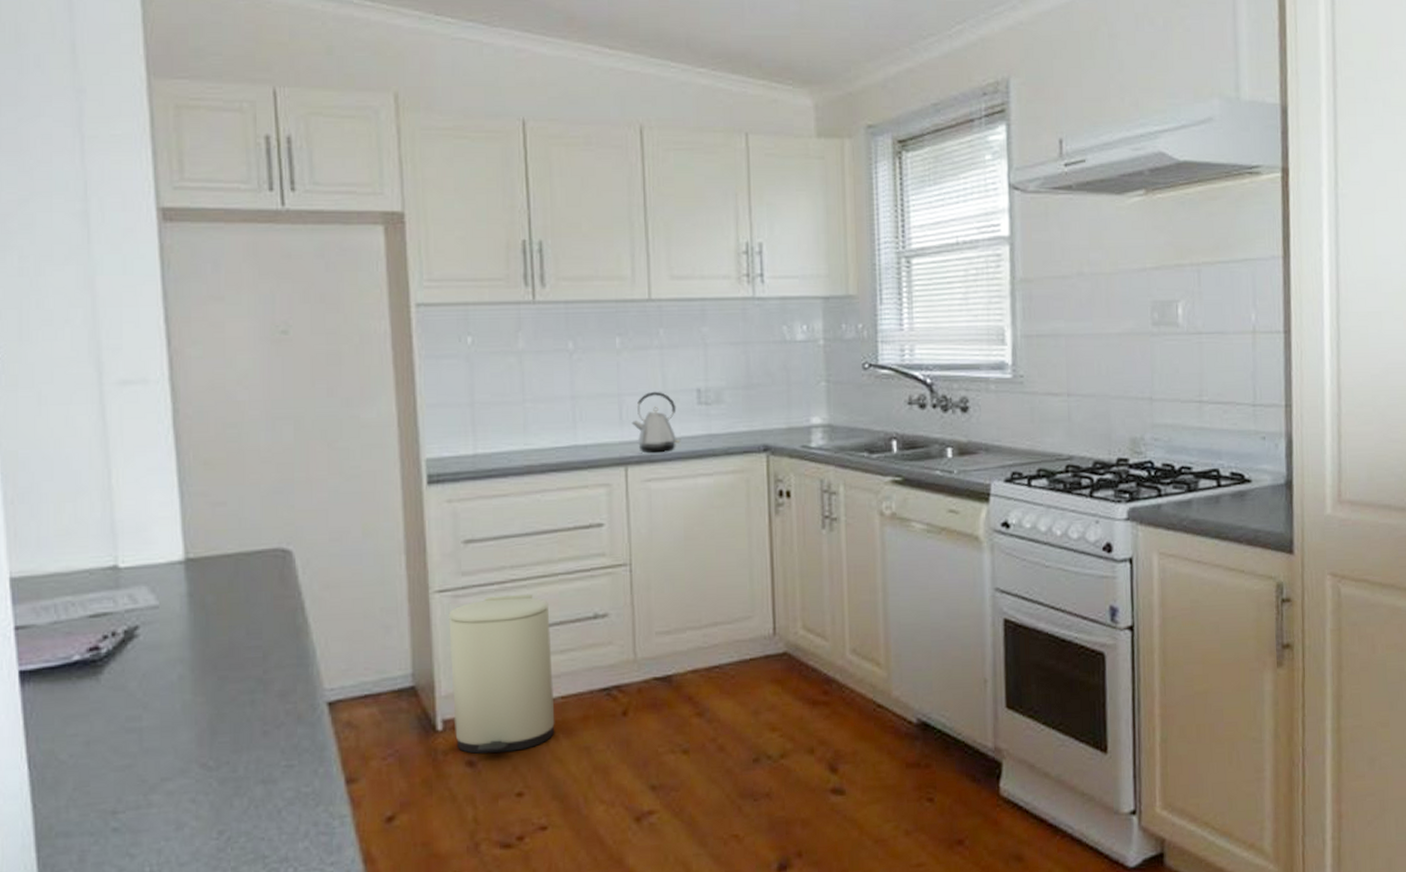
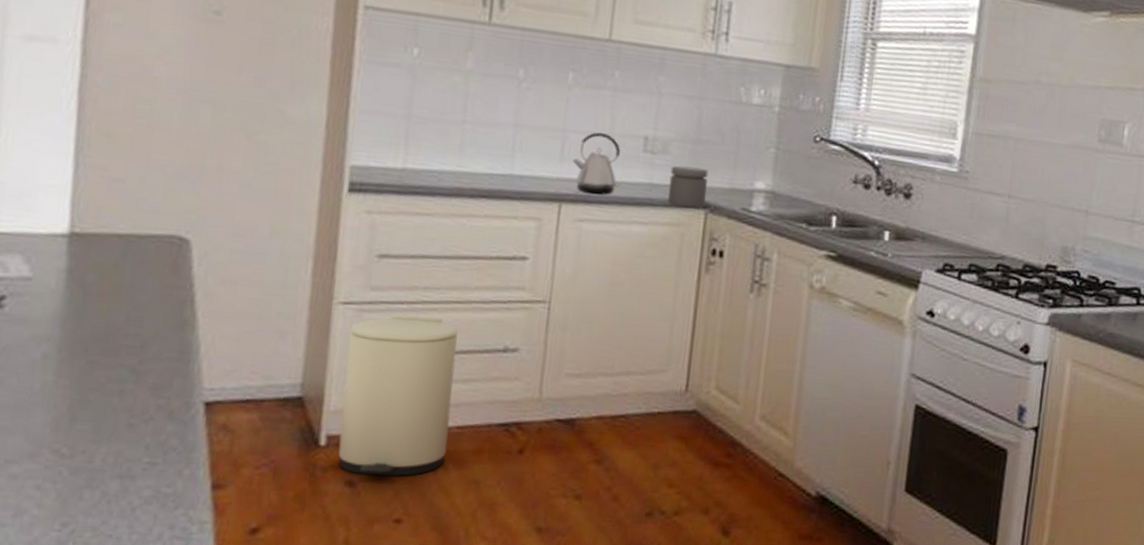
jar: none [727,412,765,454] -> present [667,165,709,209]

